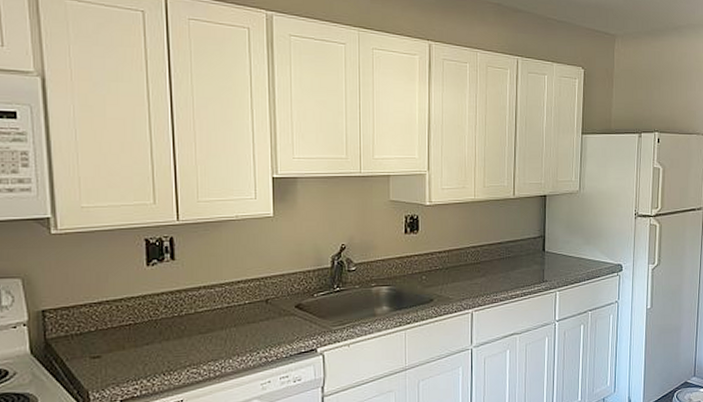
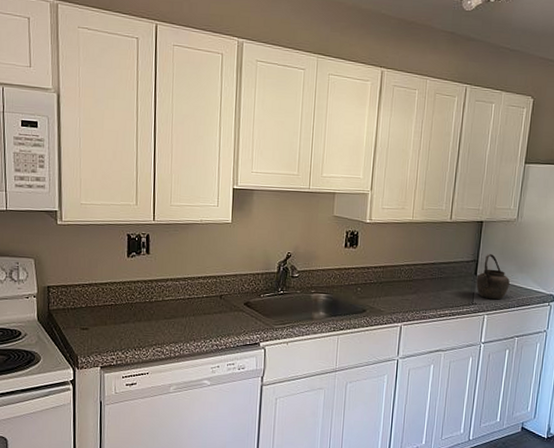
kettle: none [545,228,578,275] -> present [476,254,510,300]

